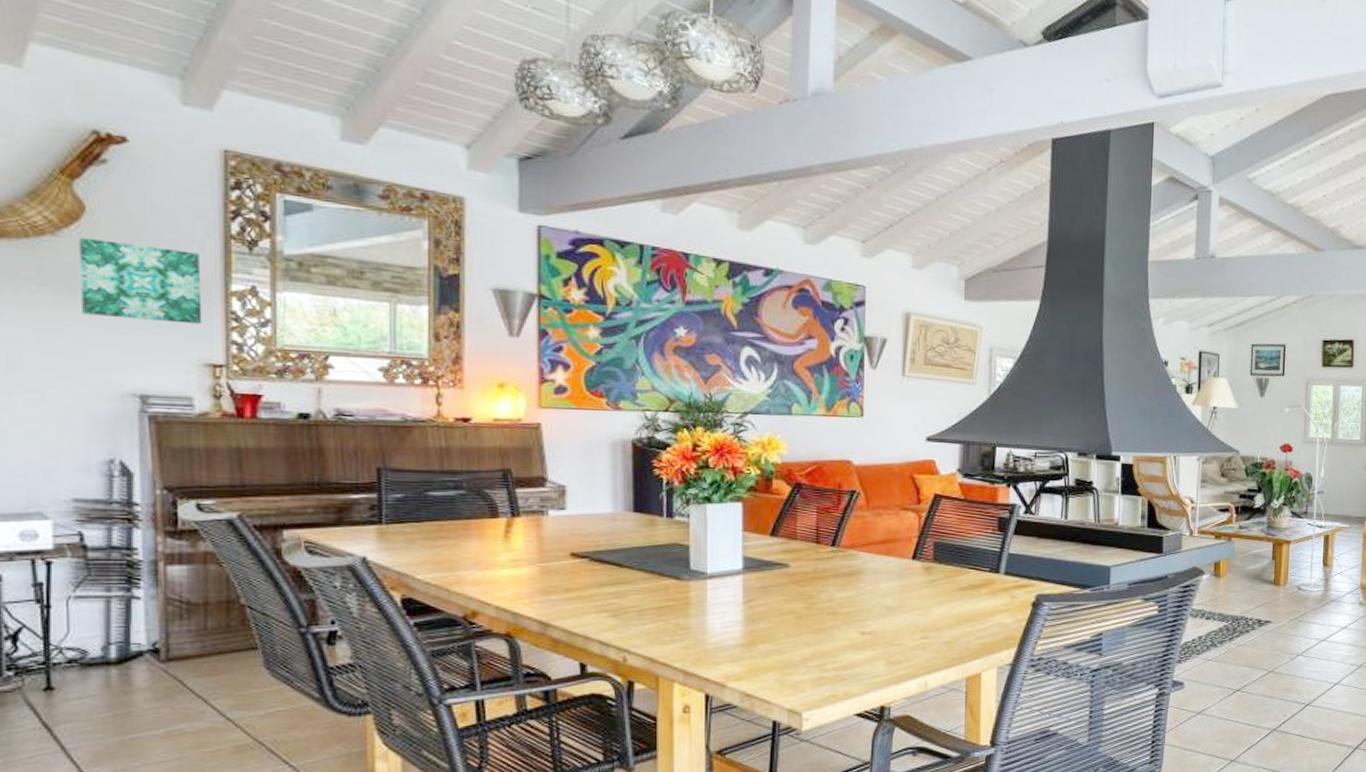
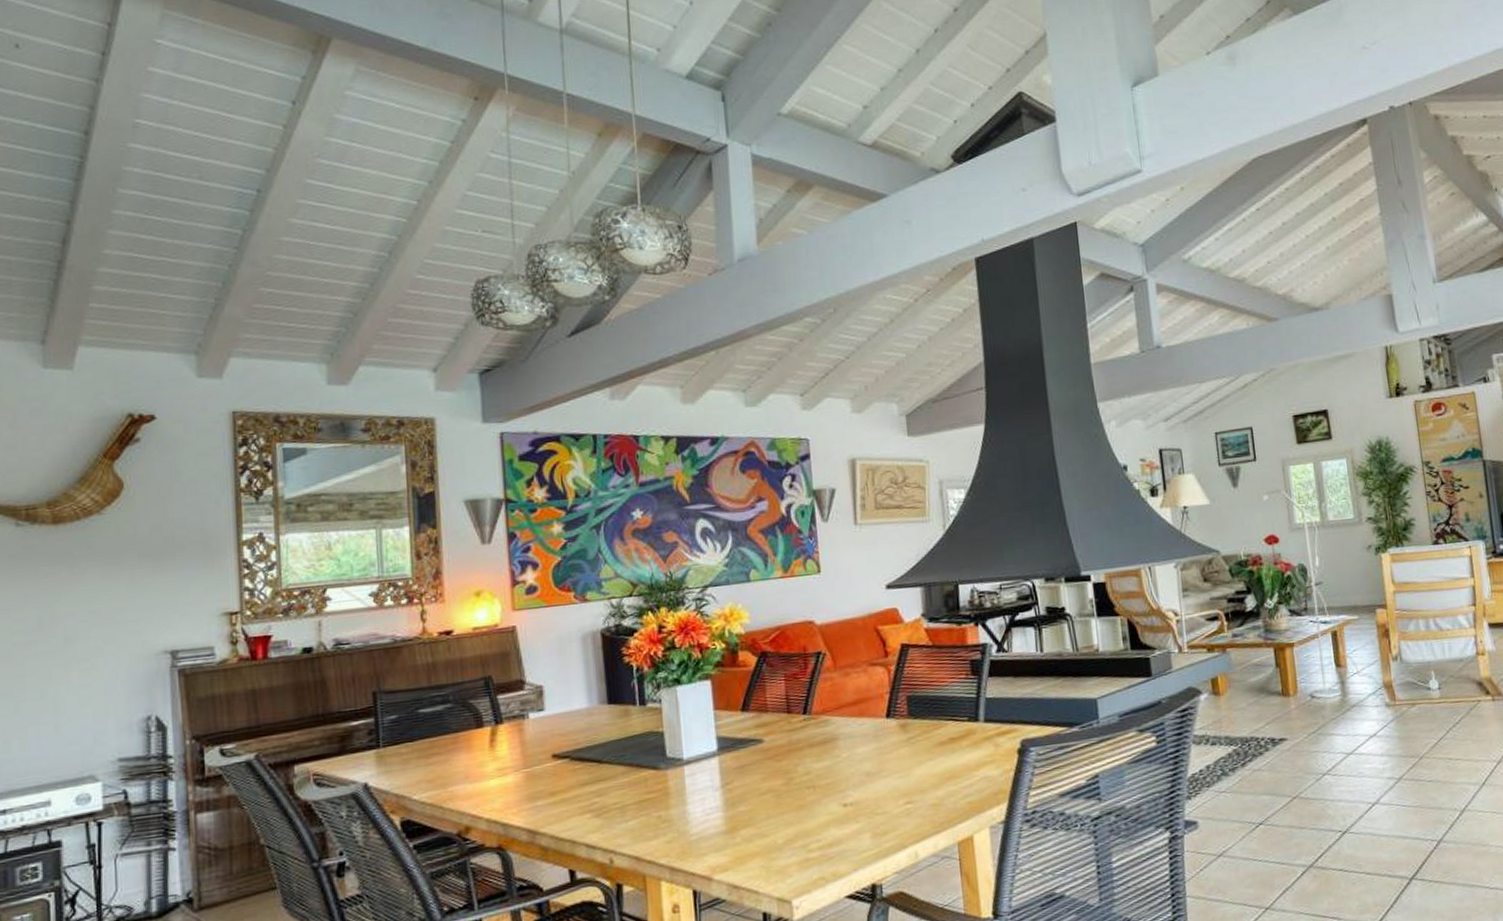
wall art: present [78,237,202,324] -> none [118,509,220,583]

